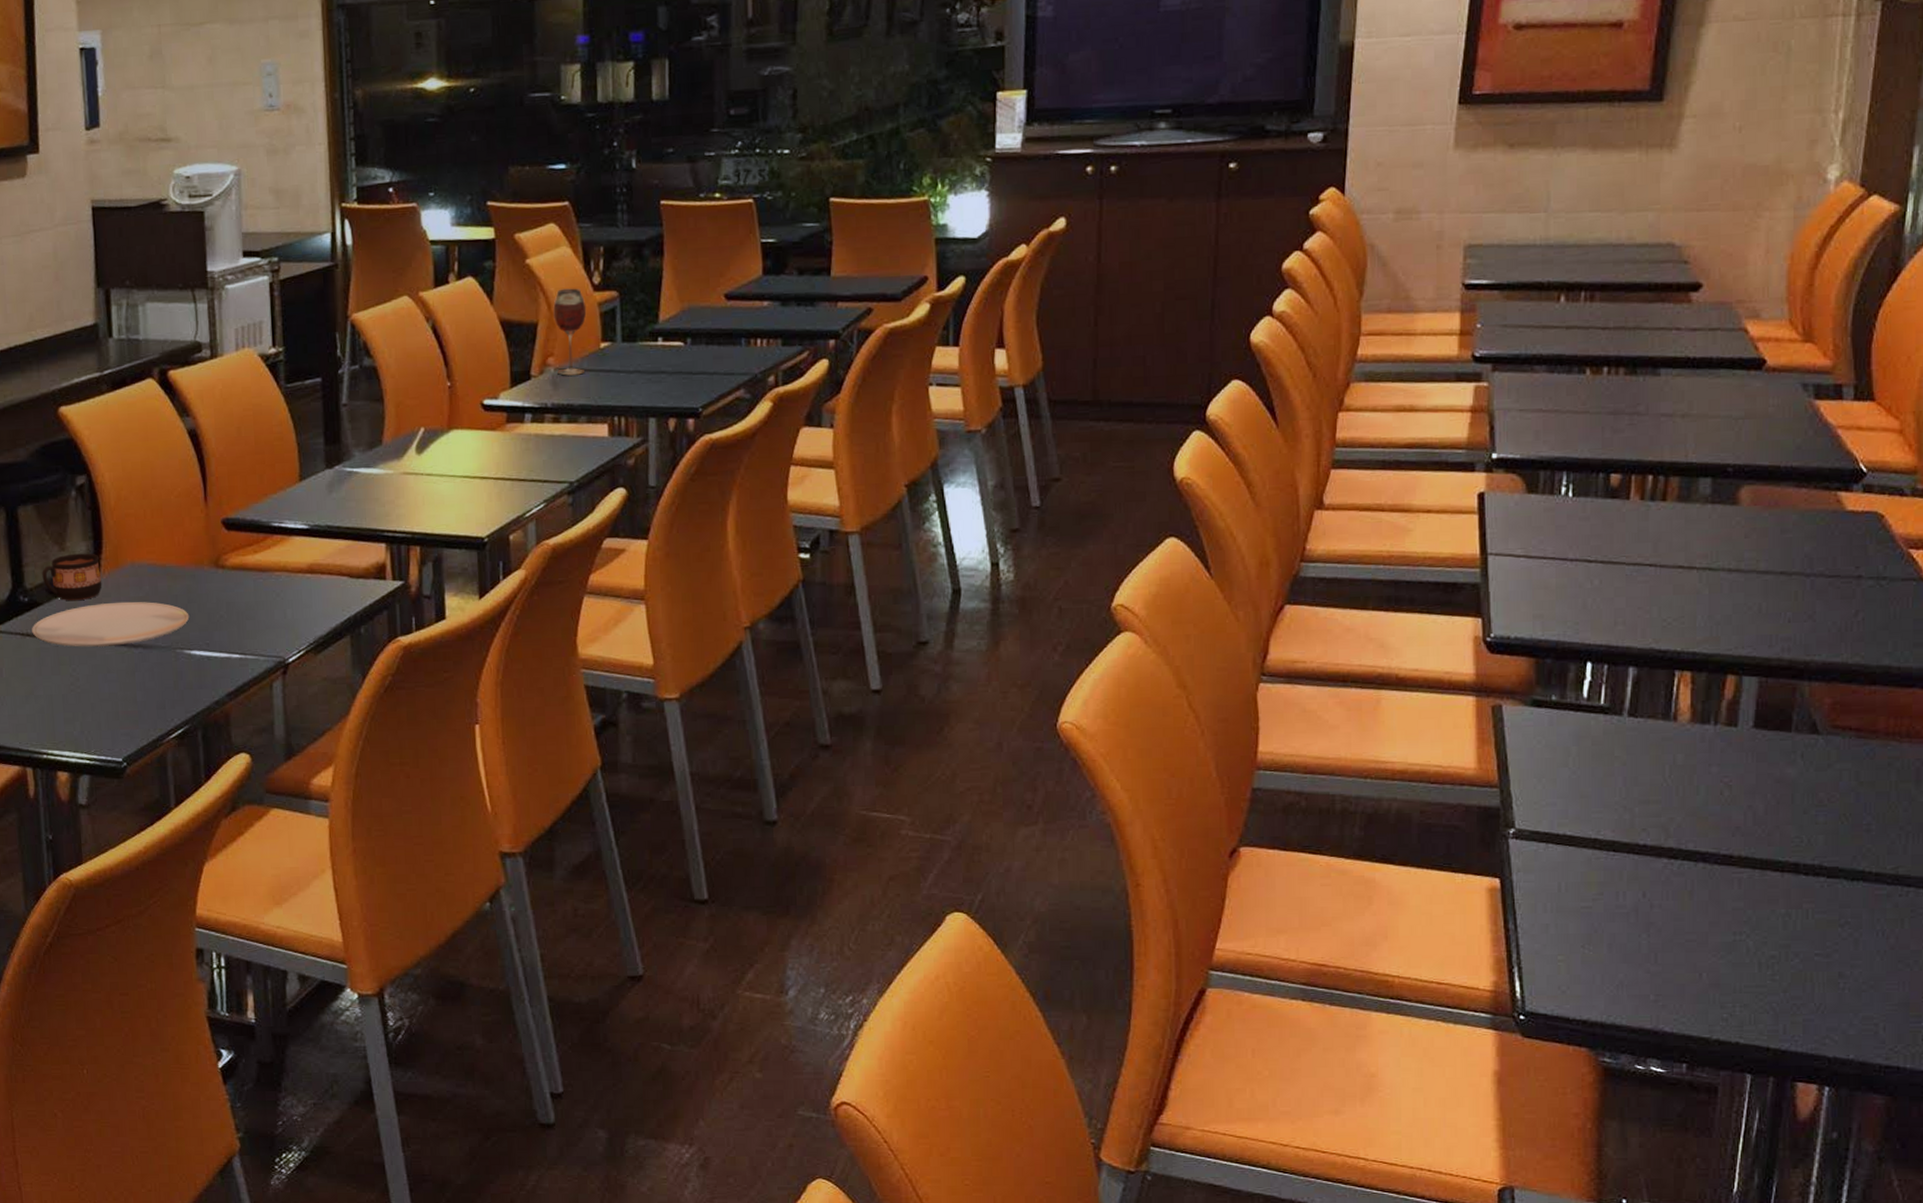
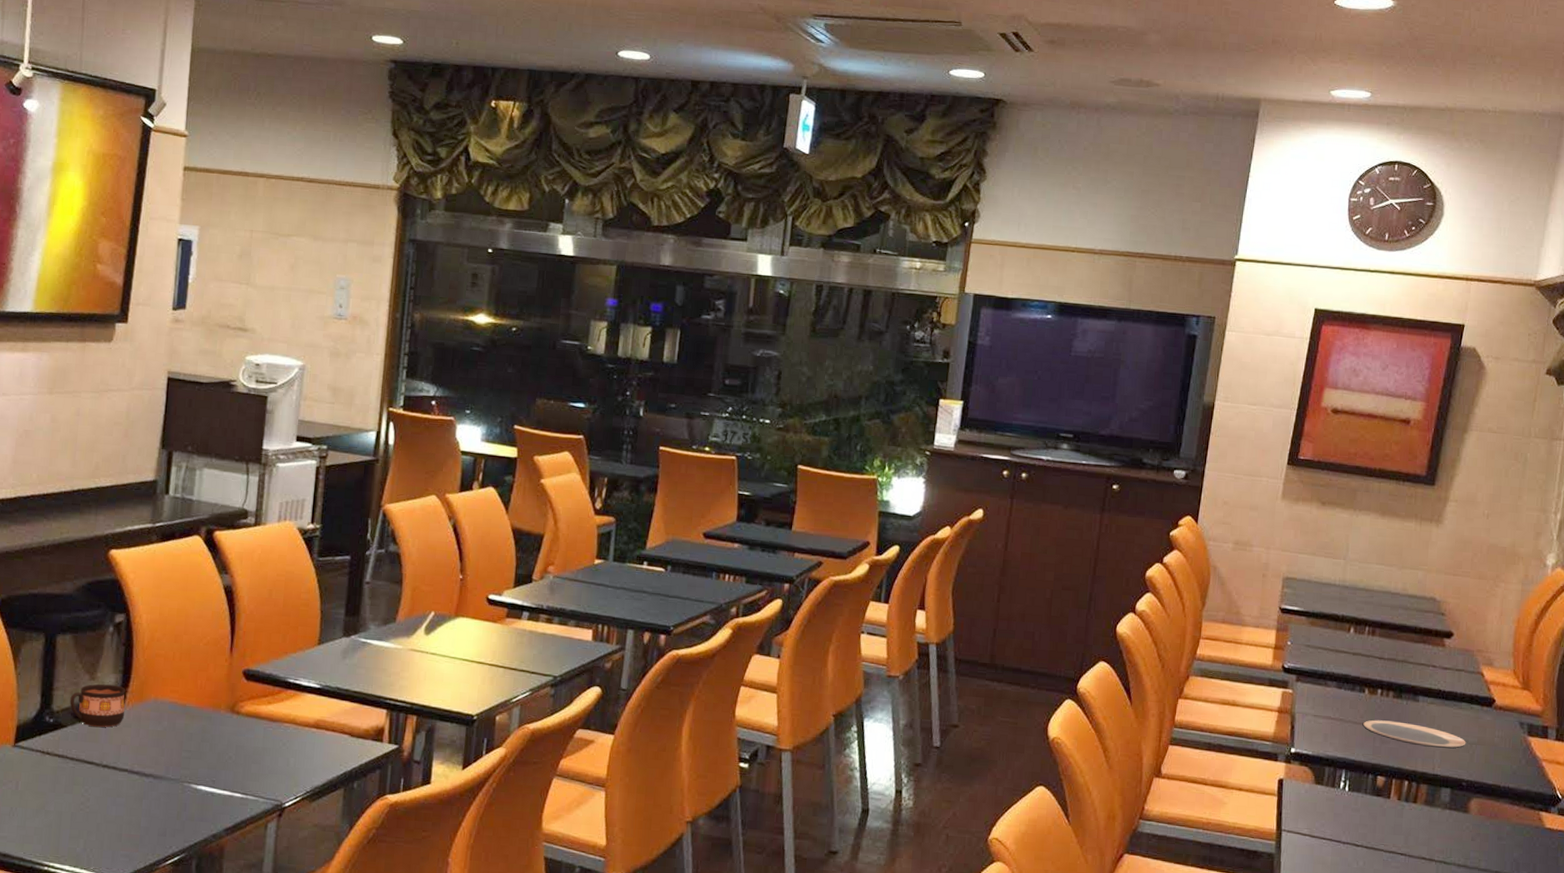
plate: present [32,601,190,647] -> none [52,732,201,773]
wineglass: present [553,288,587,376] -> none [555,508,587,585]
plate: none [1587,403,1729,430] -> present [1363,720,1466,748]

